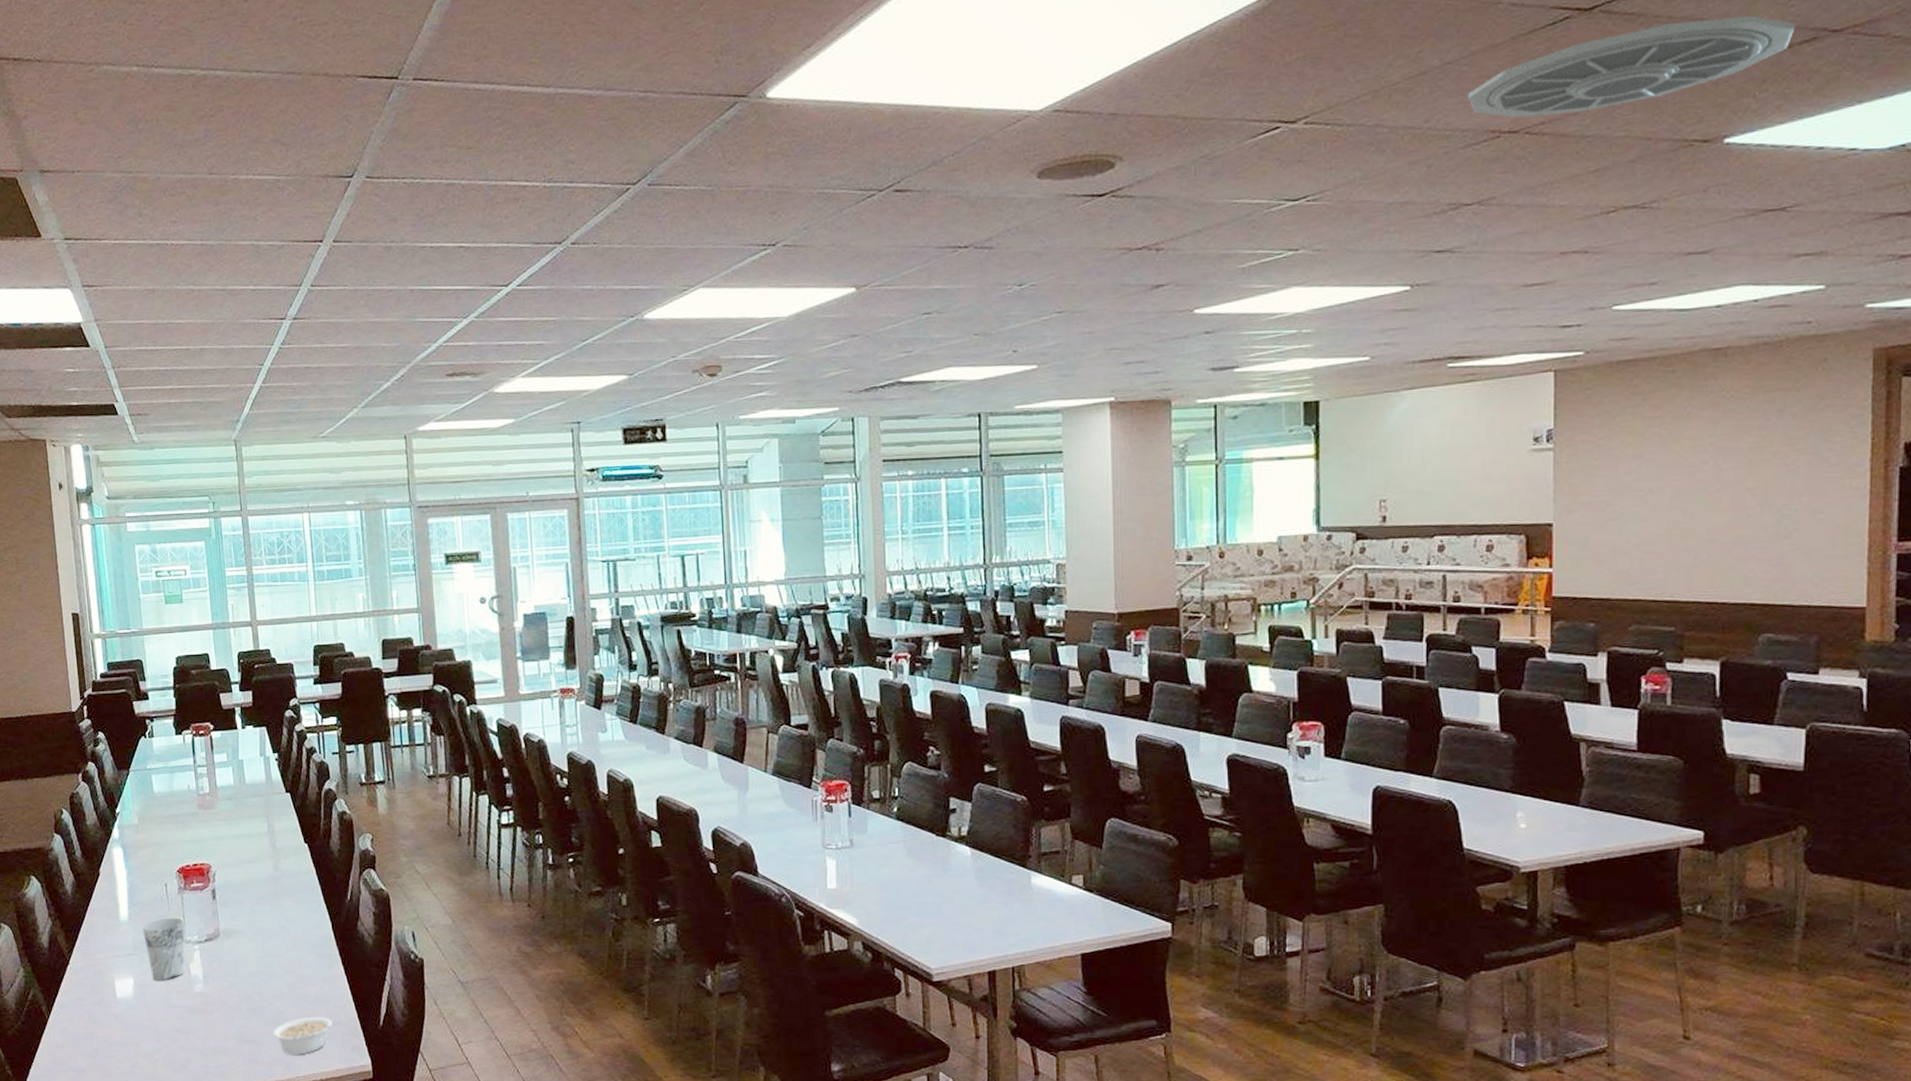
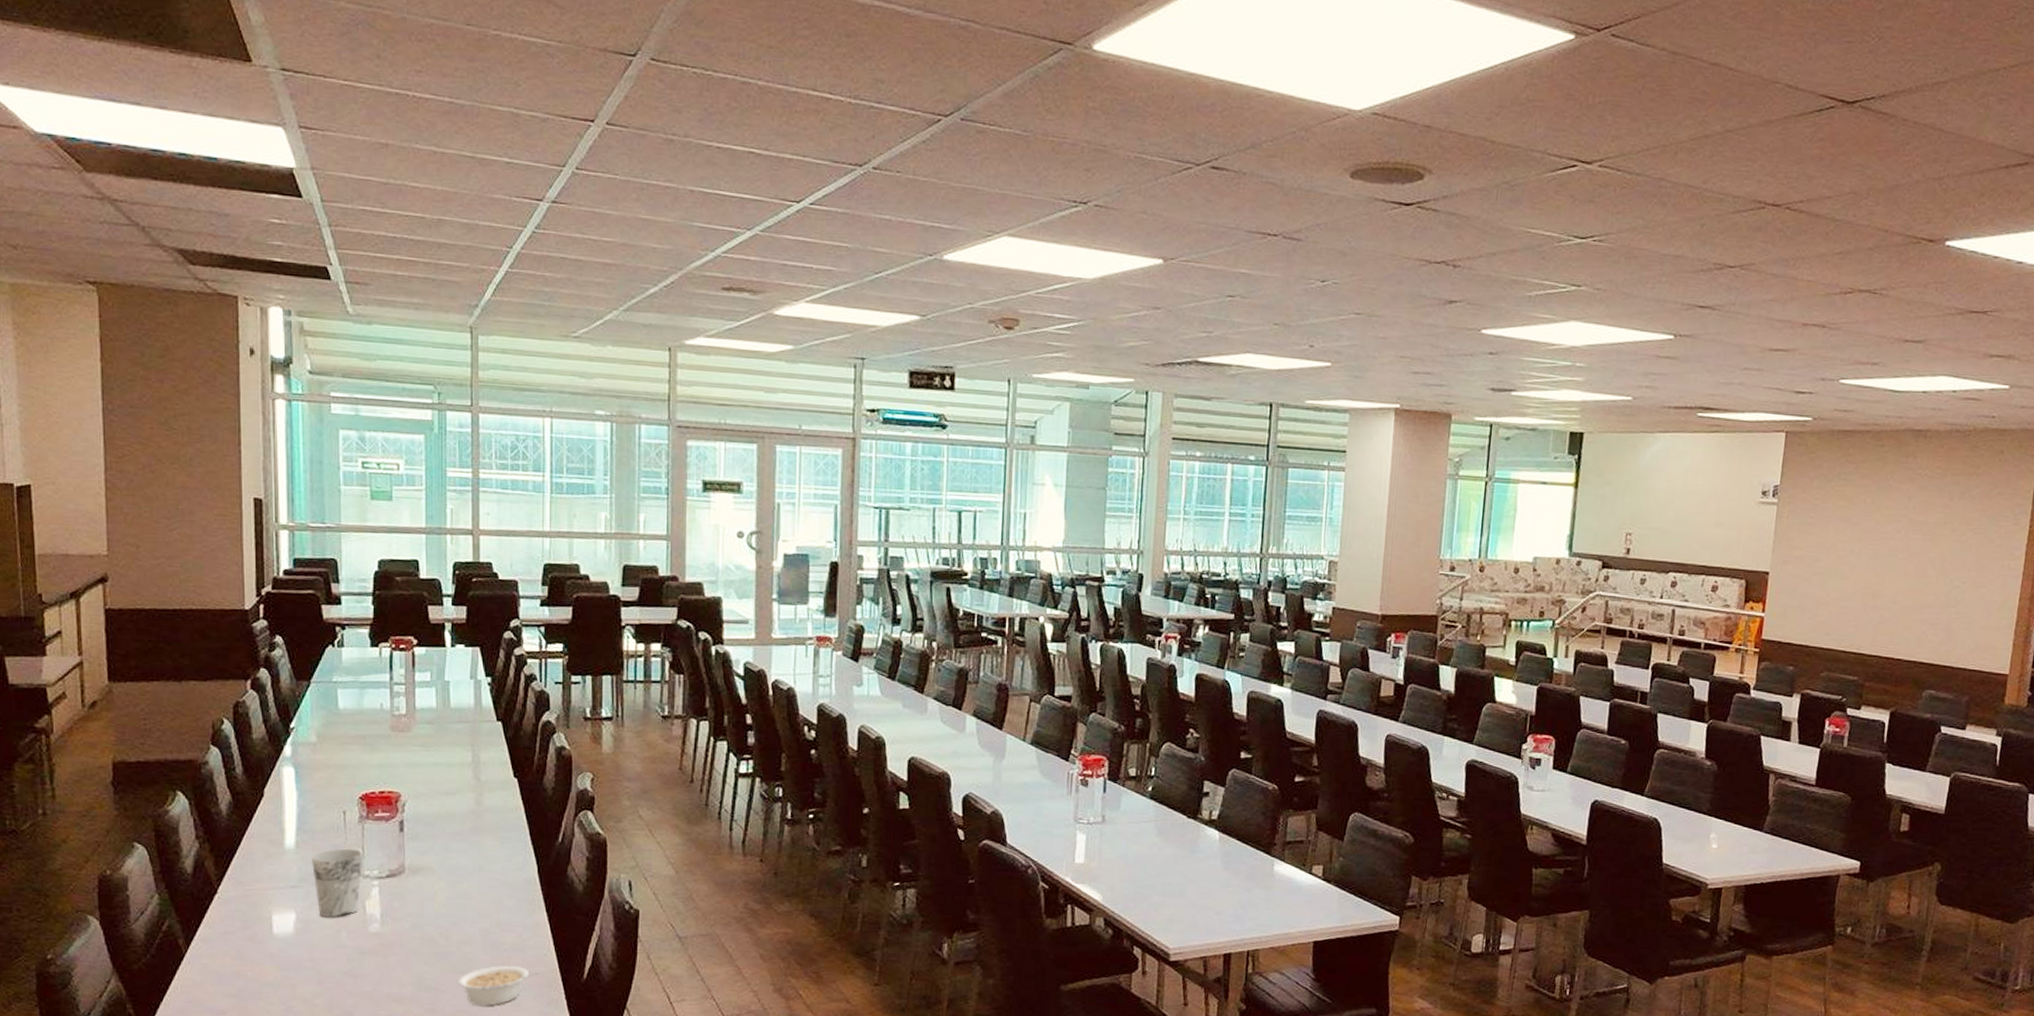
ceiling vent: present [1467,15,1796,118] -> none [1741,128,2013,197]

